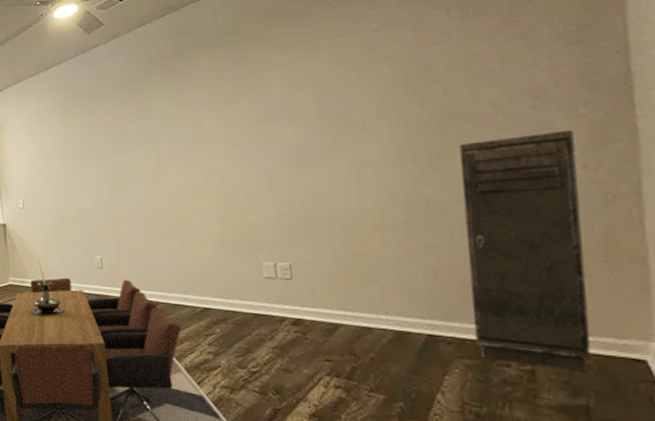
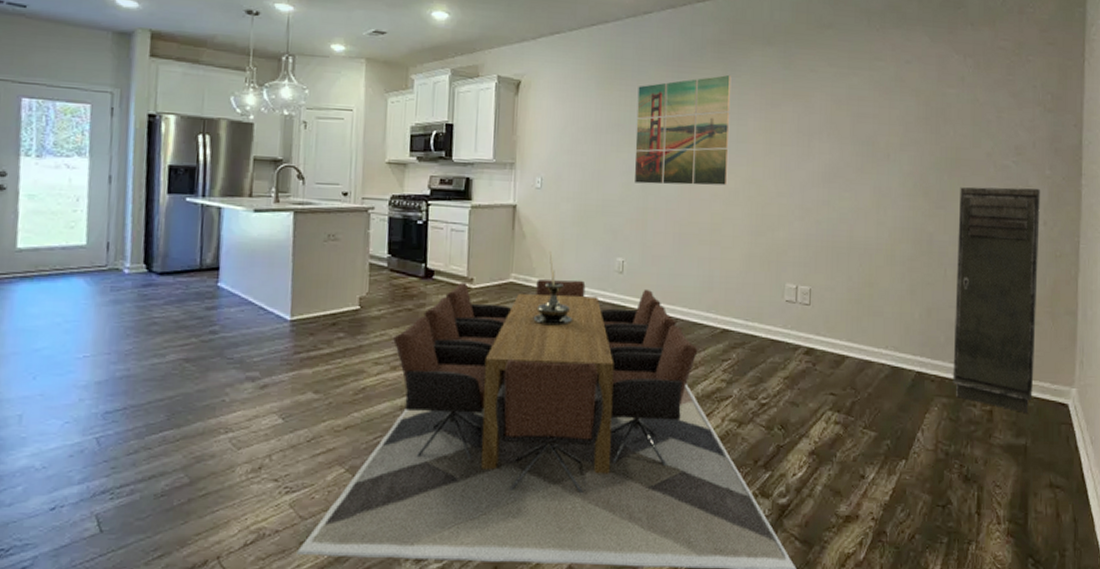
wall art: none [94,83,190,192] -> present [635,74,732,186]

